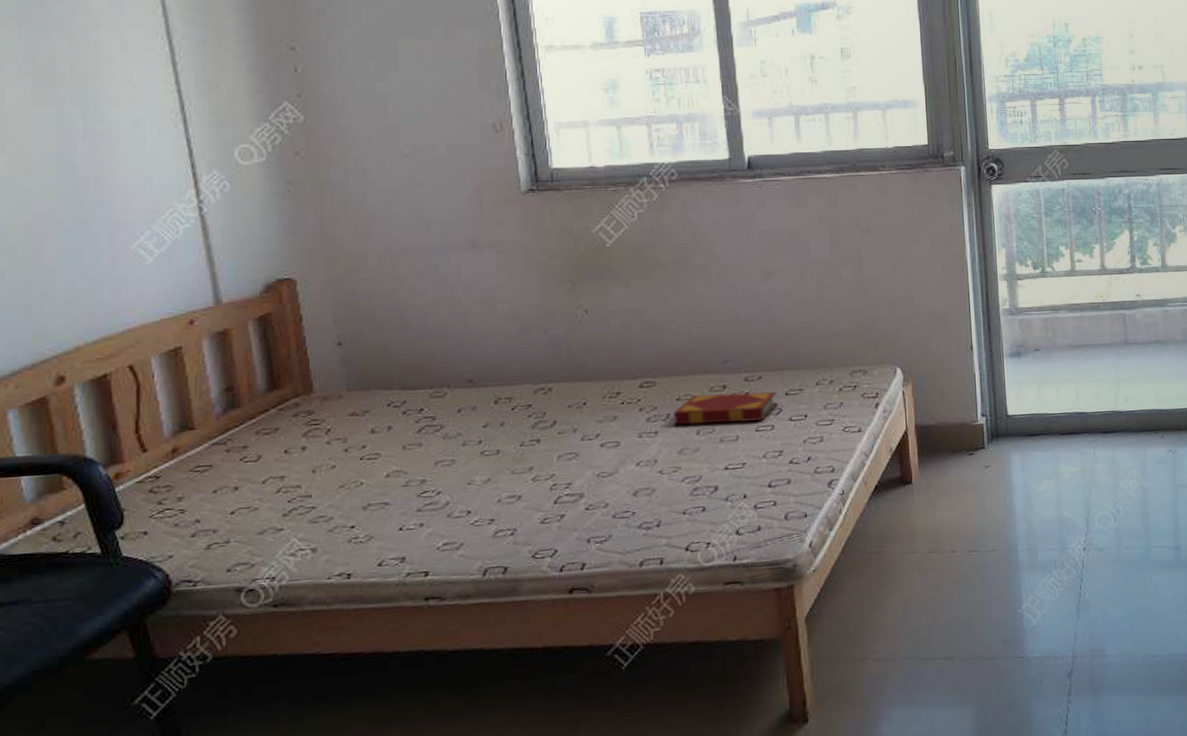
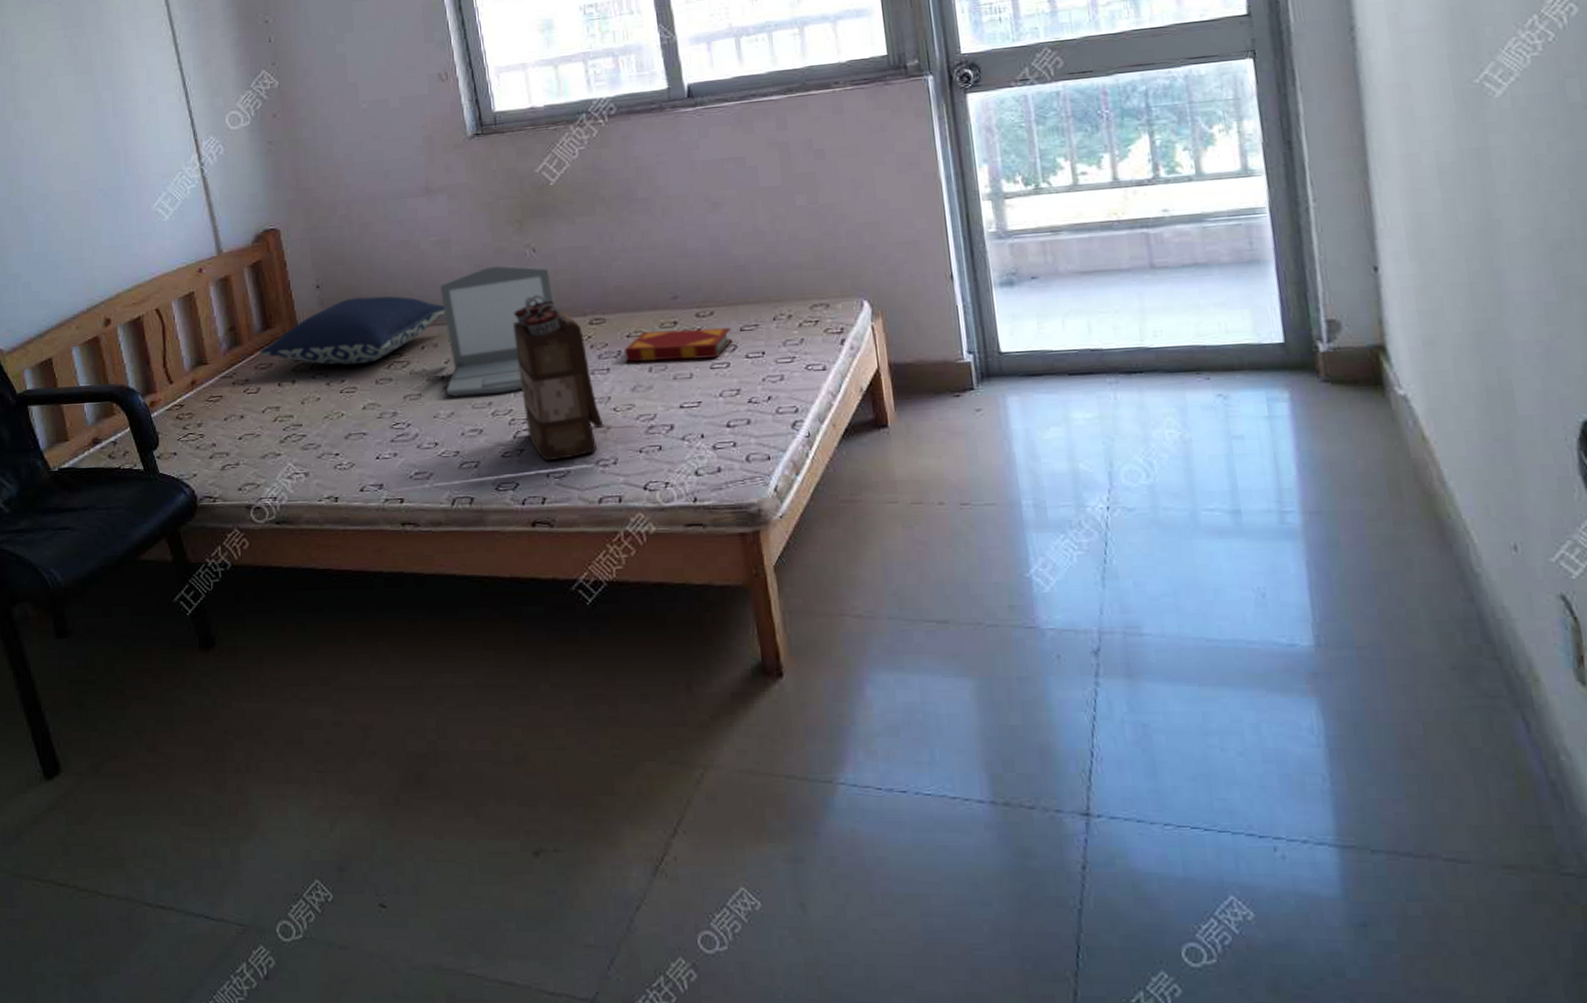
pillow: none [263,355,487,430] -> present [260,296,446,366]
laptop: none [482,326,605,462] -> present [440,265,555,397]
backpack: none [560,357,649,527] -> present [513,294,604,462]

